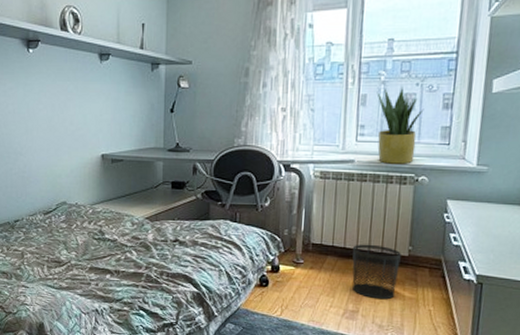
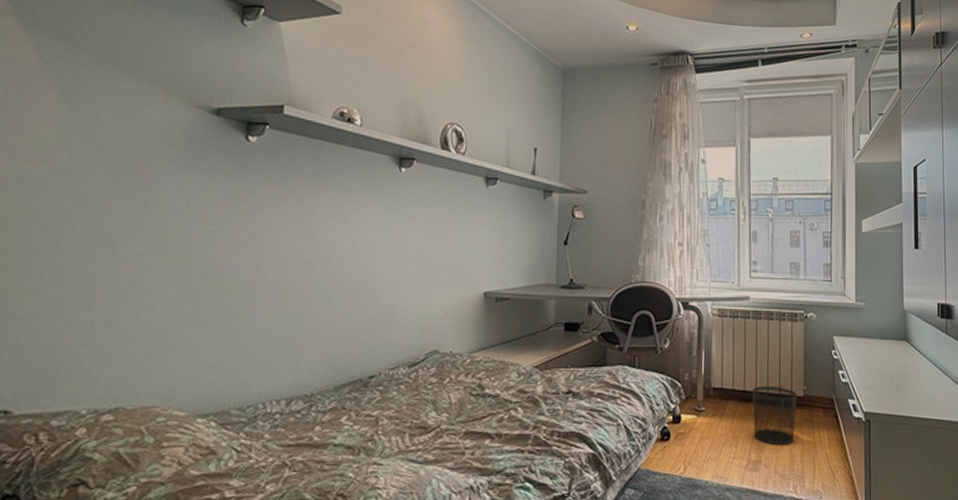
planter: present [376,86,424,164] -> none [766,224,808,301]

